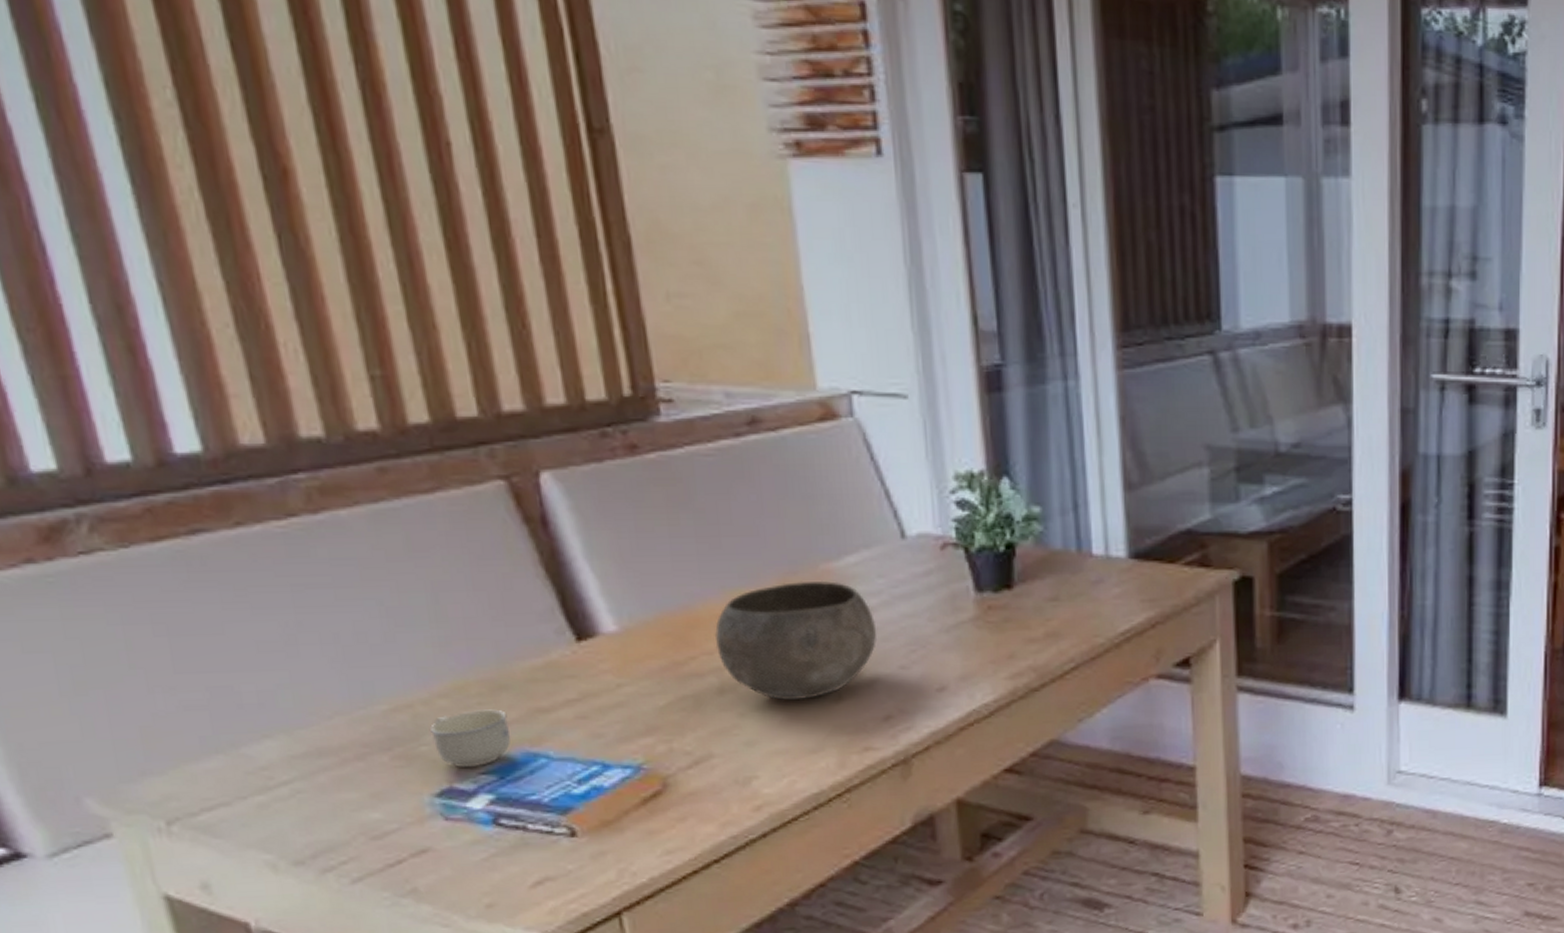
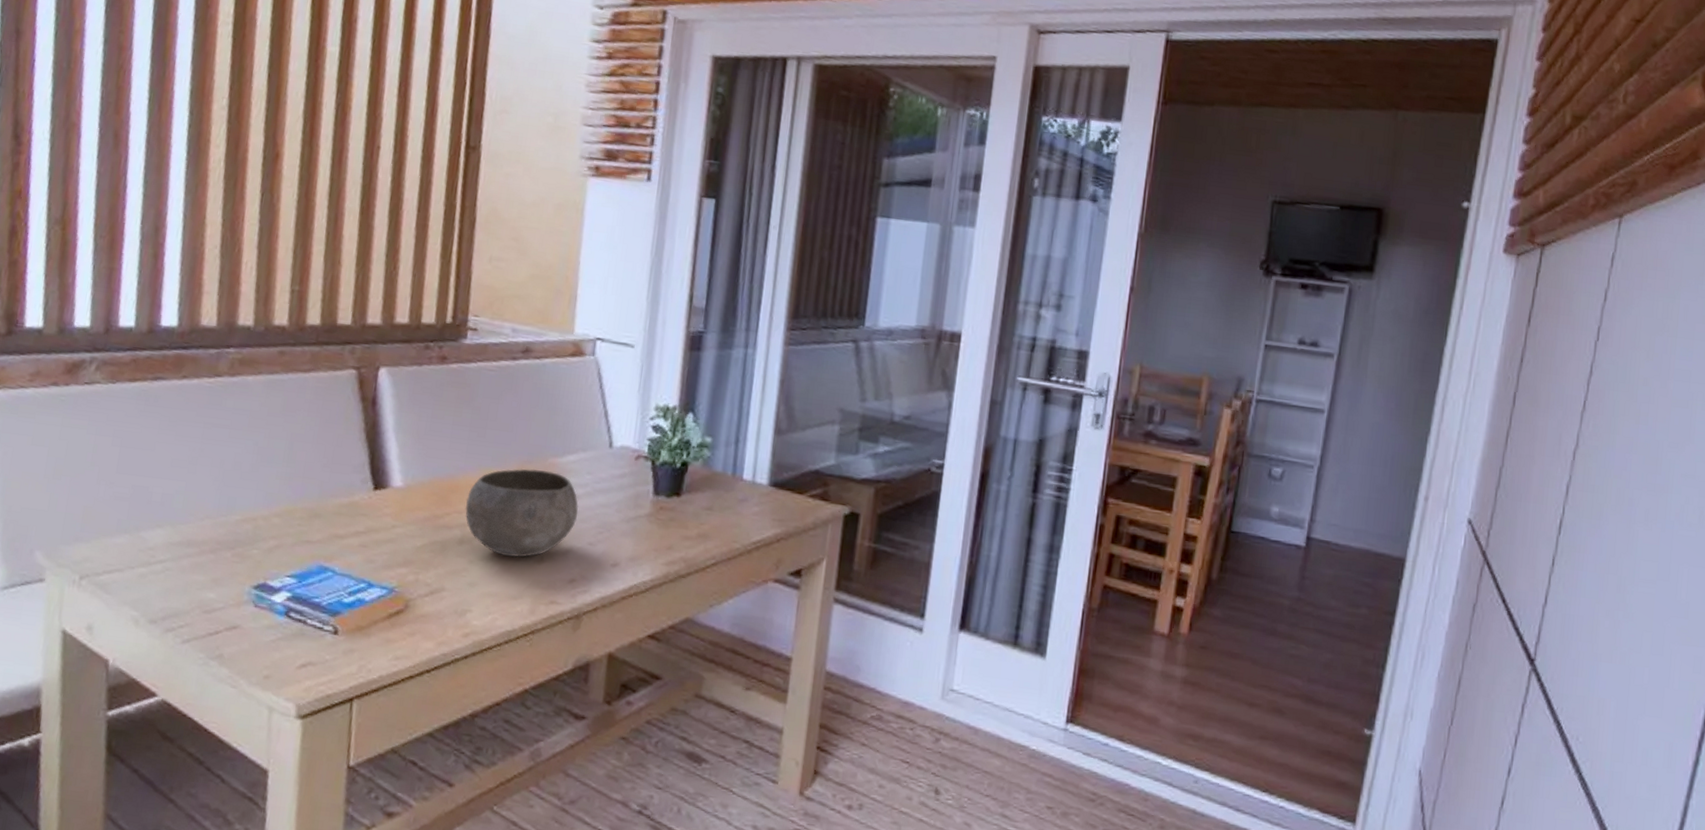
cup: present [430,709,511,768] -> none [262,529,315,571]

